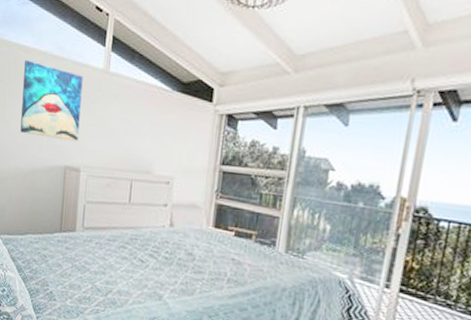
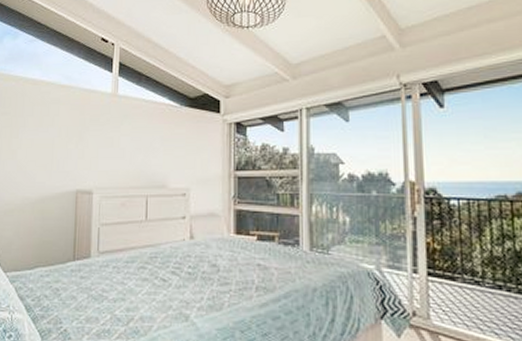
wall art: present [20,60,83,142] -> none [28,92,92,165]

